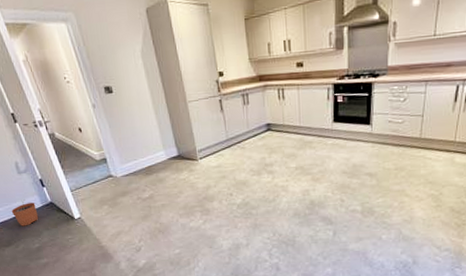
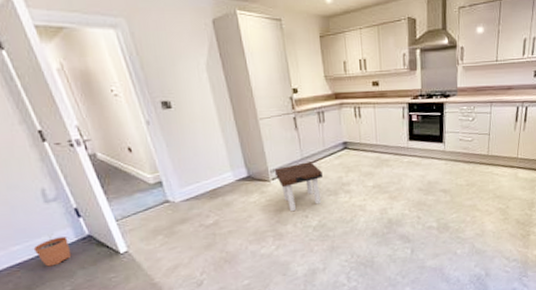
side table: none [201,142,246,190] -> present [274,162,323,212]

